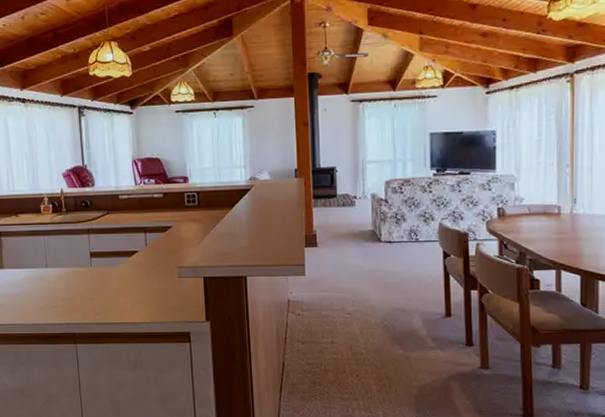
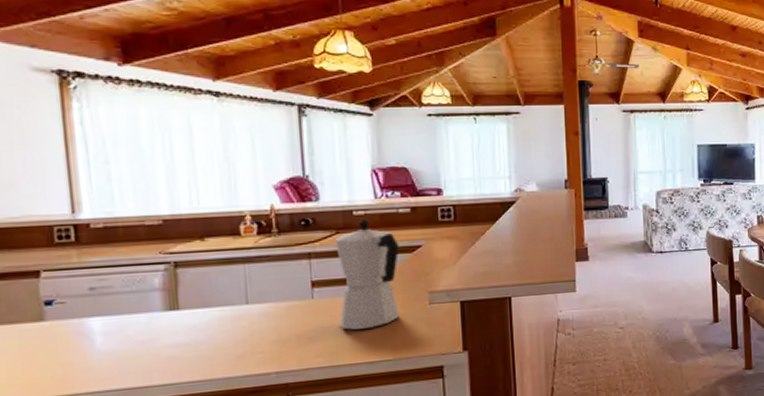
moka pot: none [105,202,155,296] -> present [334,219,400,331]

